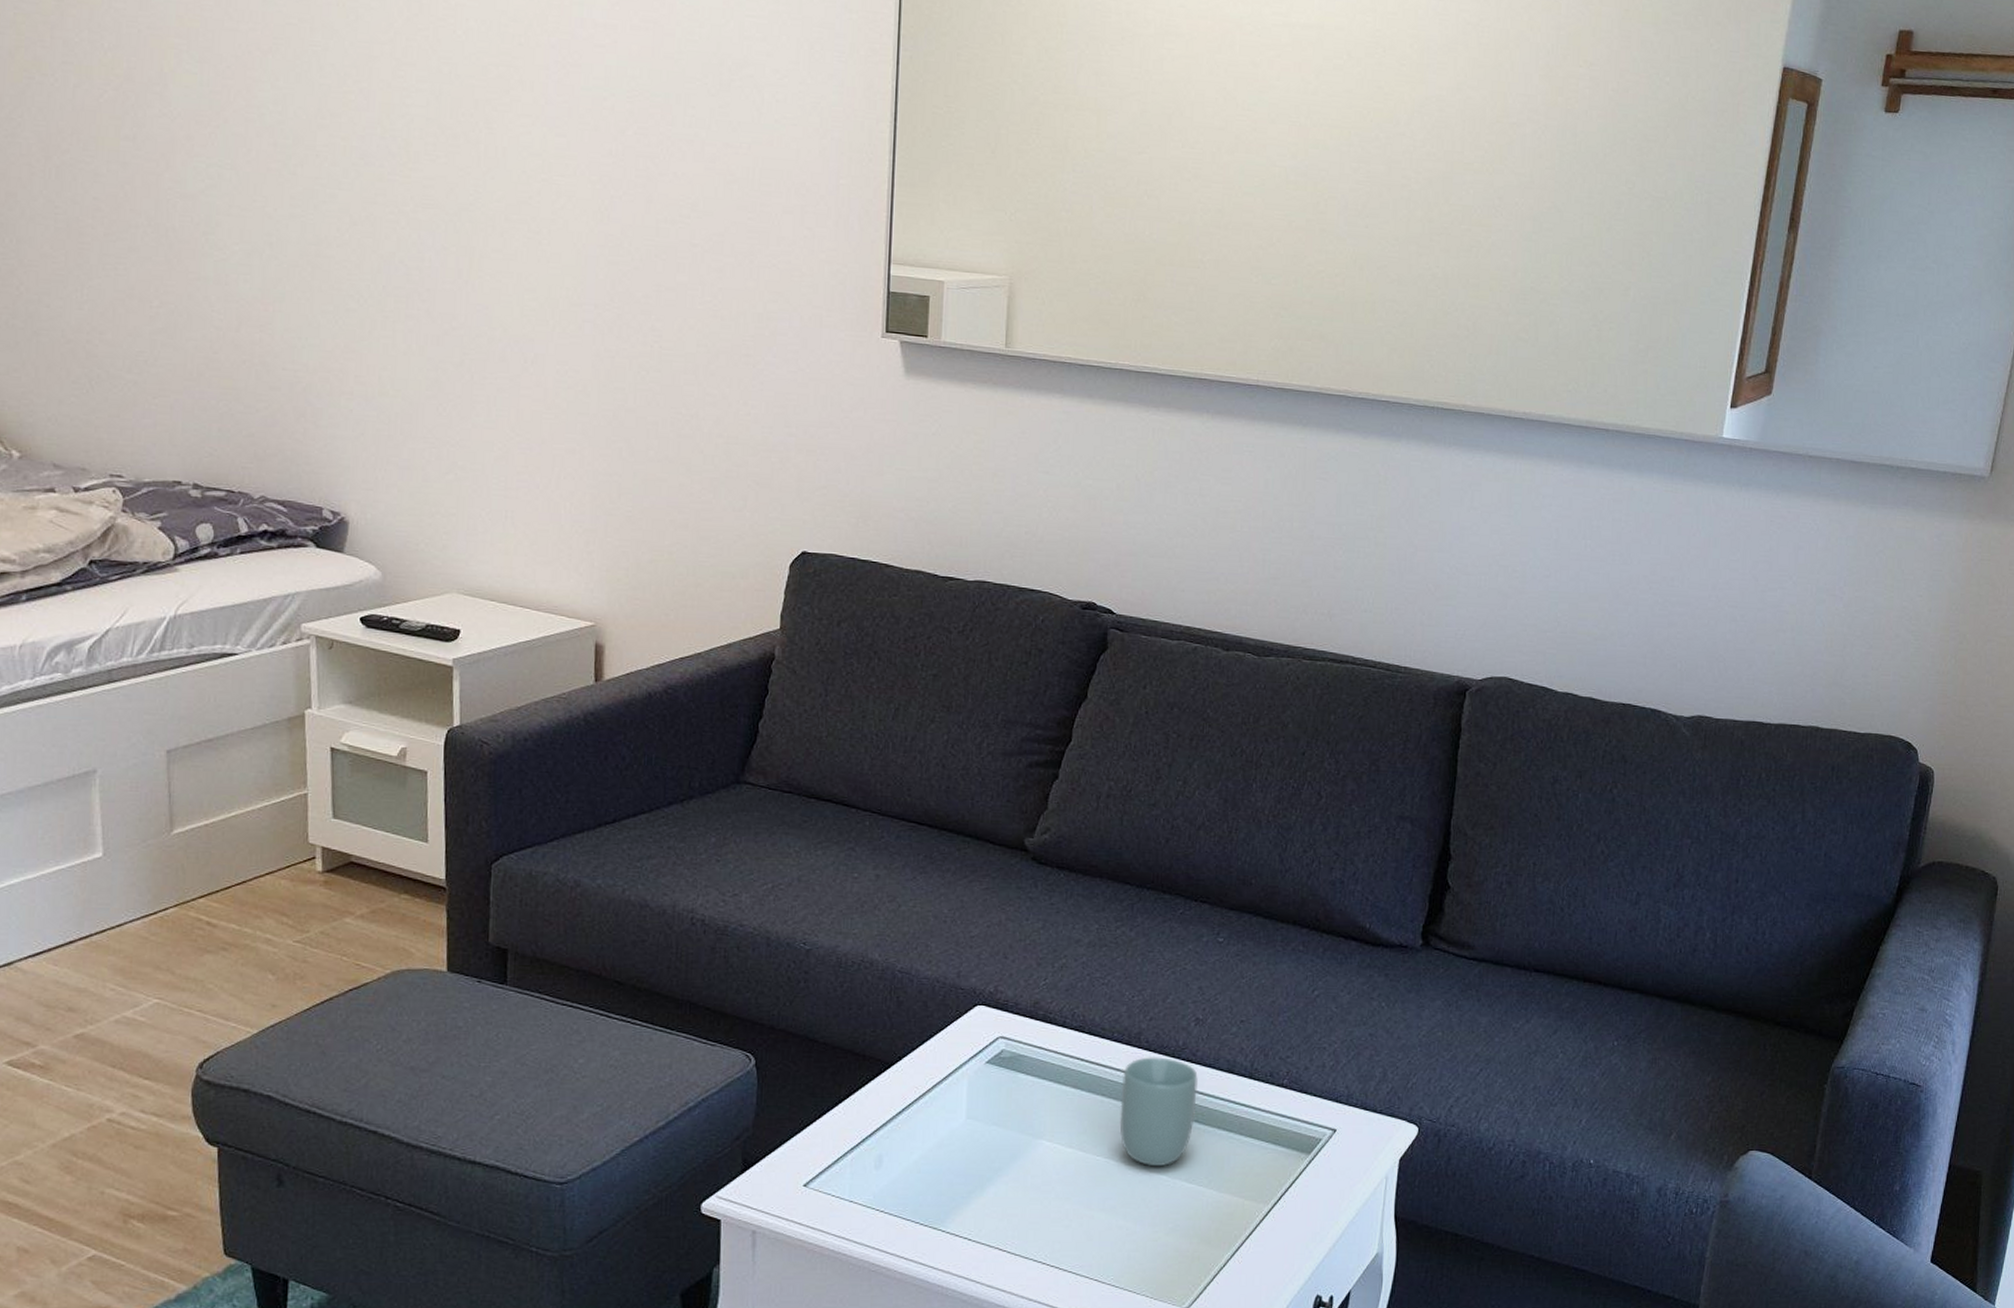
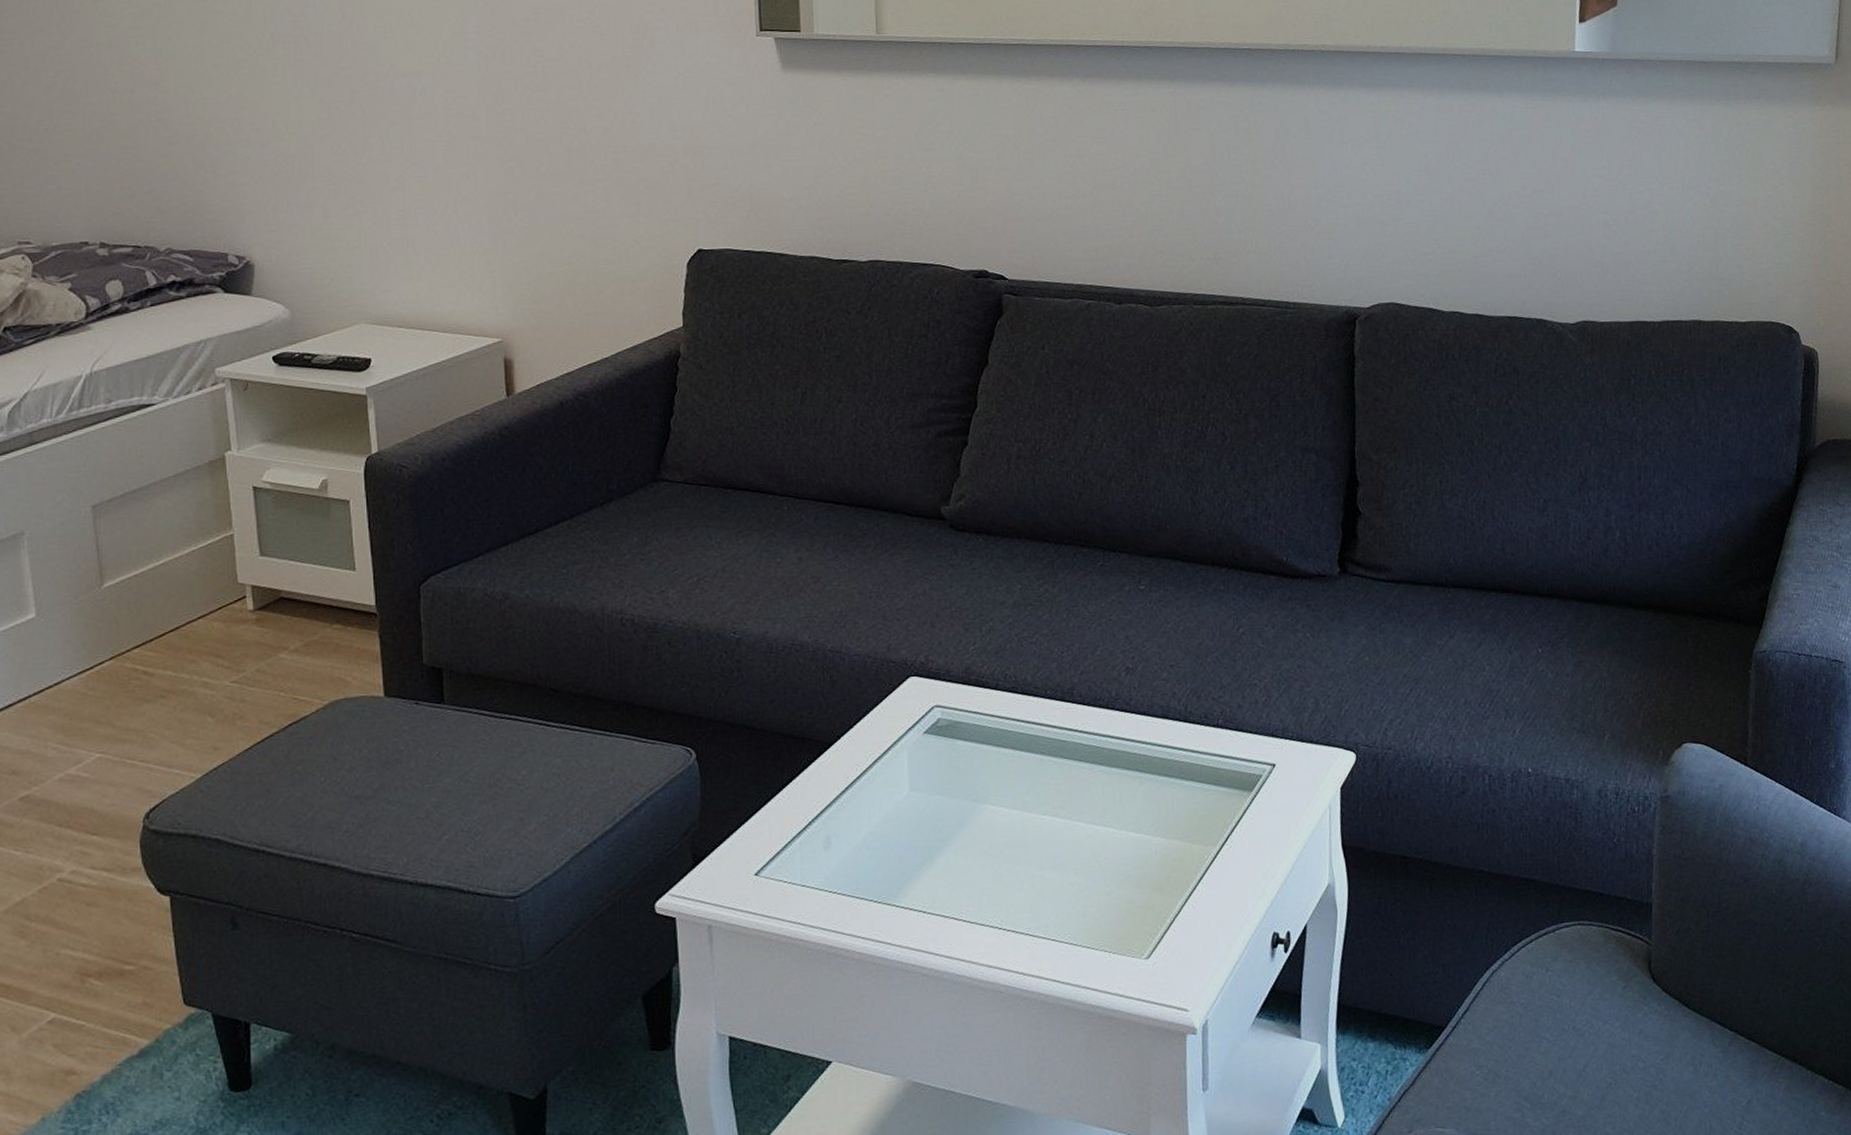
cup: present [1119,1057,1198,1167] -> none [1060,710,1136,821]

